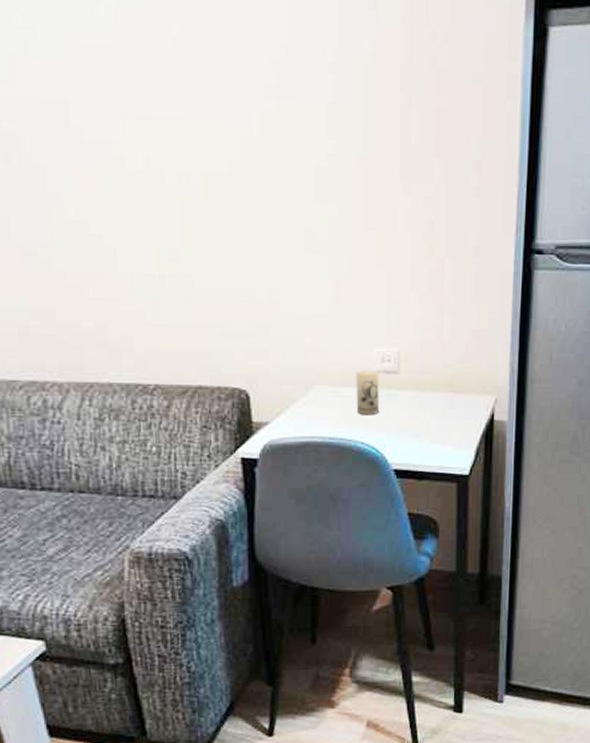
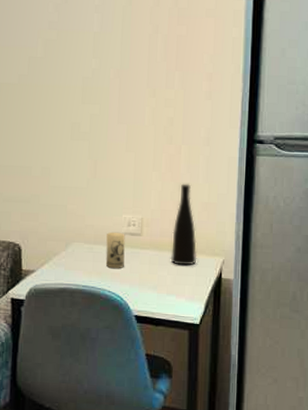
vase: none [434,307,466,407] -> present [170,184,197,266]

